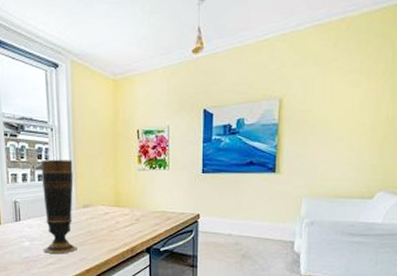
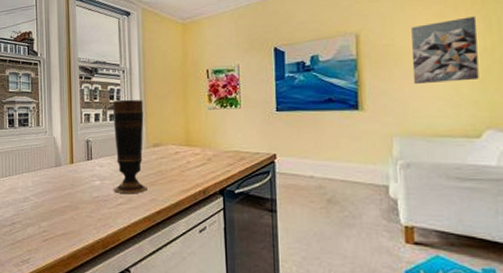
wall art: none [324,86,383,150] -> present [411,16,479,85]

